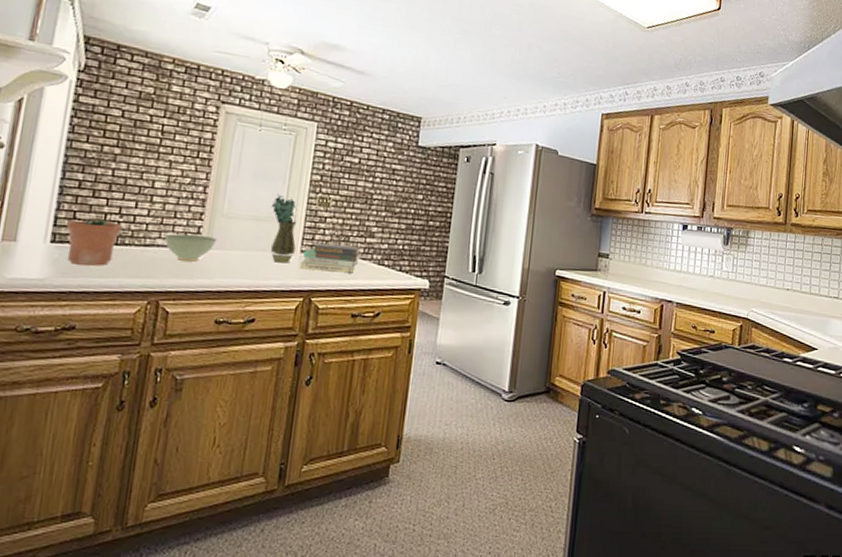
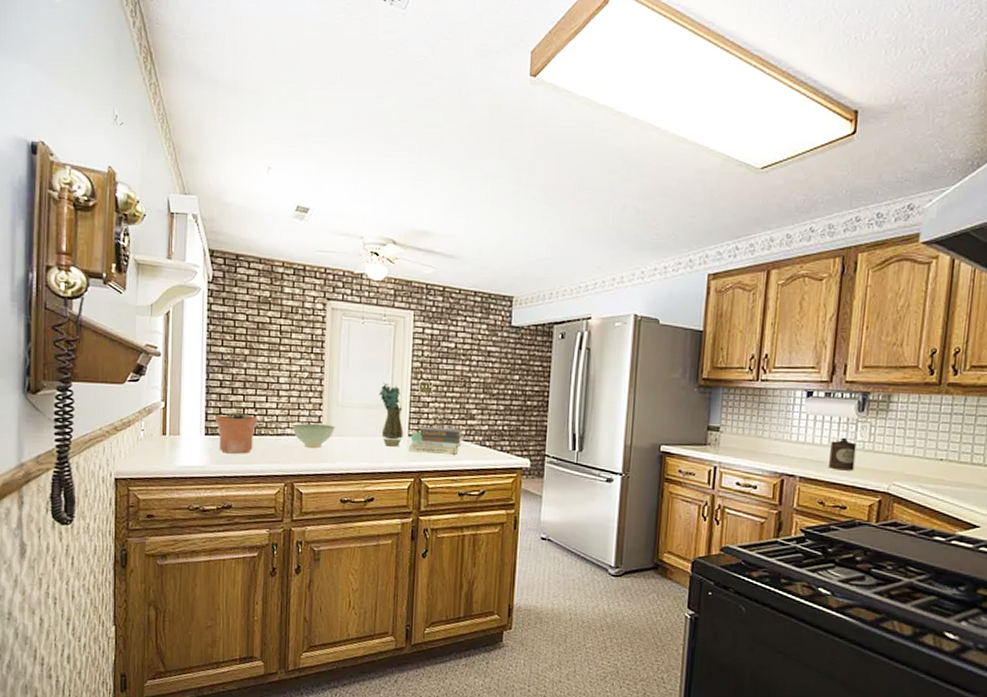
canister: none [700,267,723,298] -> present [829,437,857,471]

